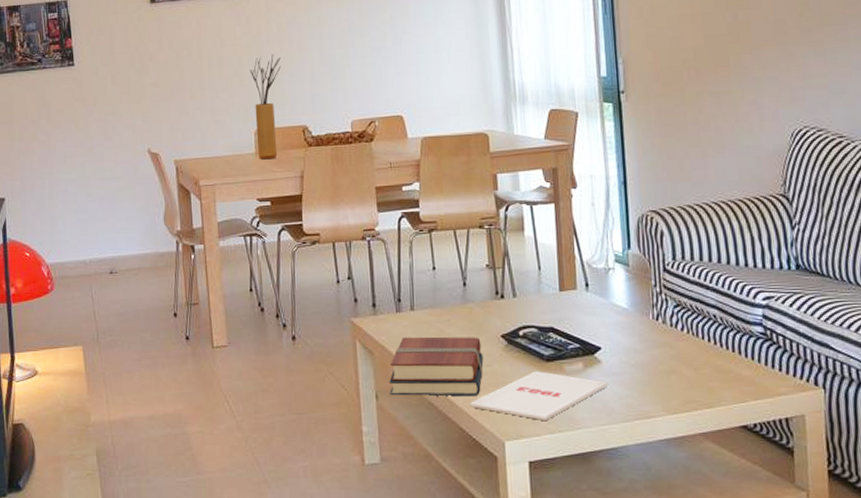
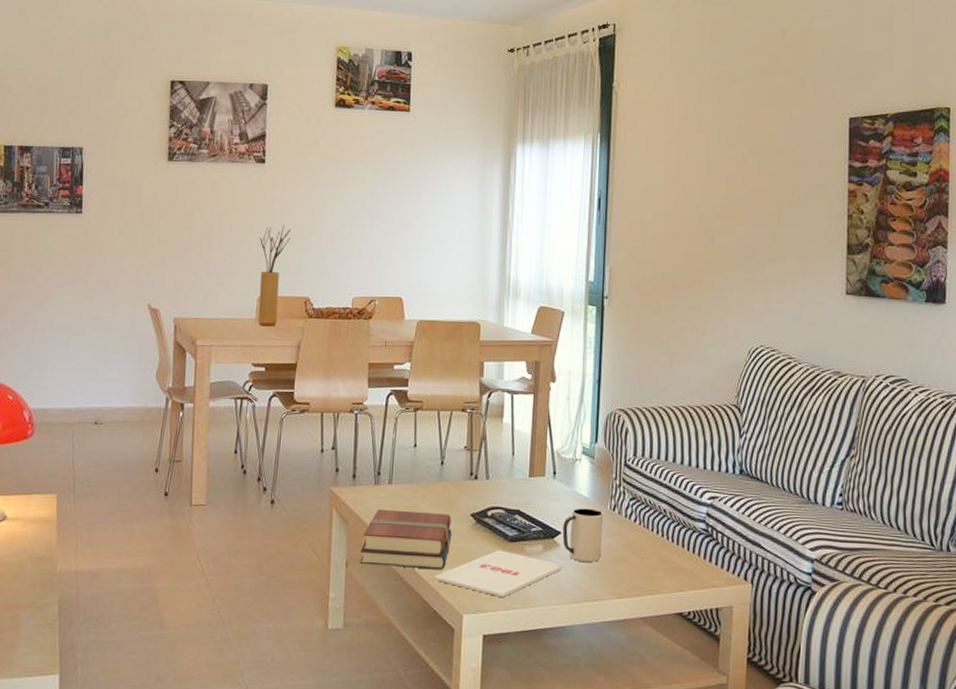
mug: none [602,320,649,378] -> present [562,508,604,563]

